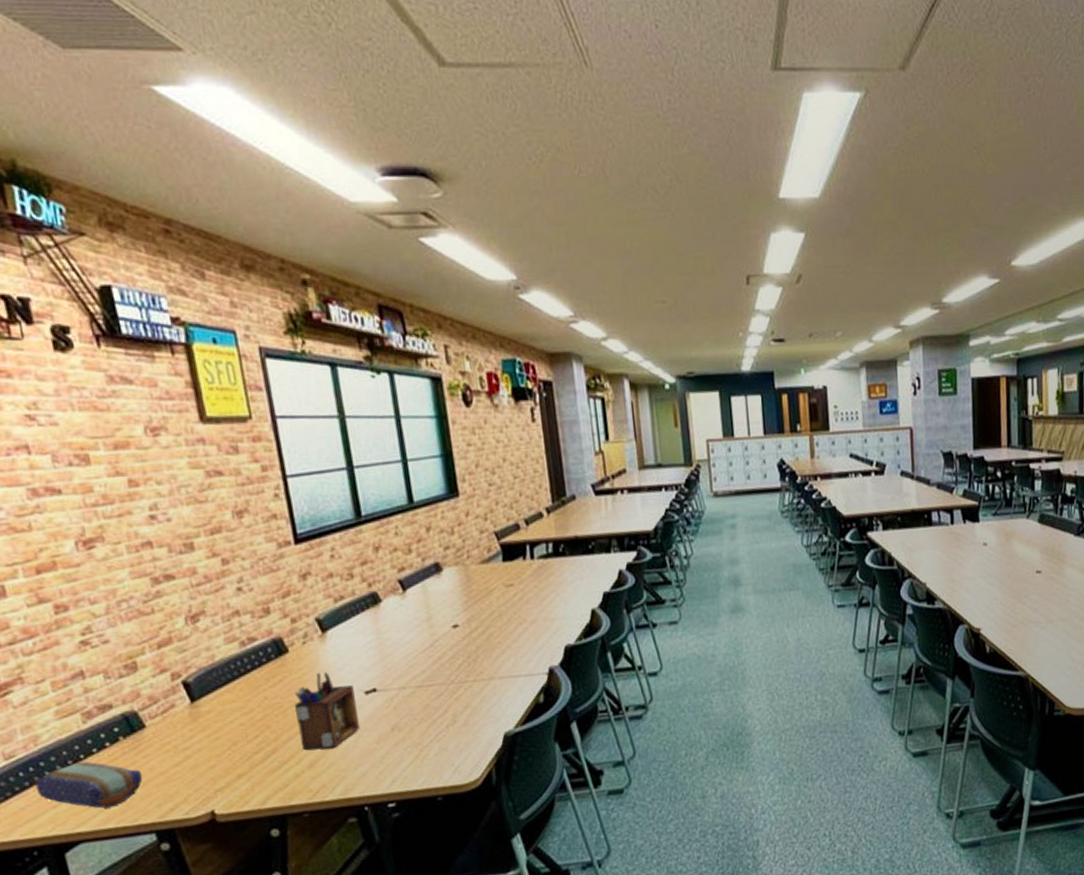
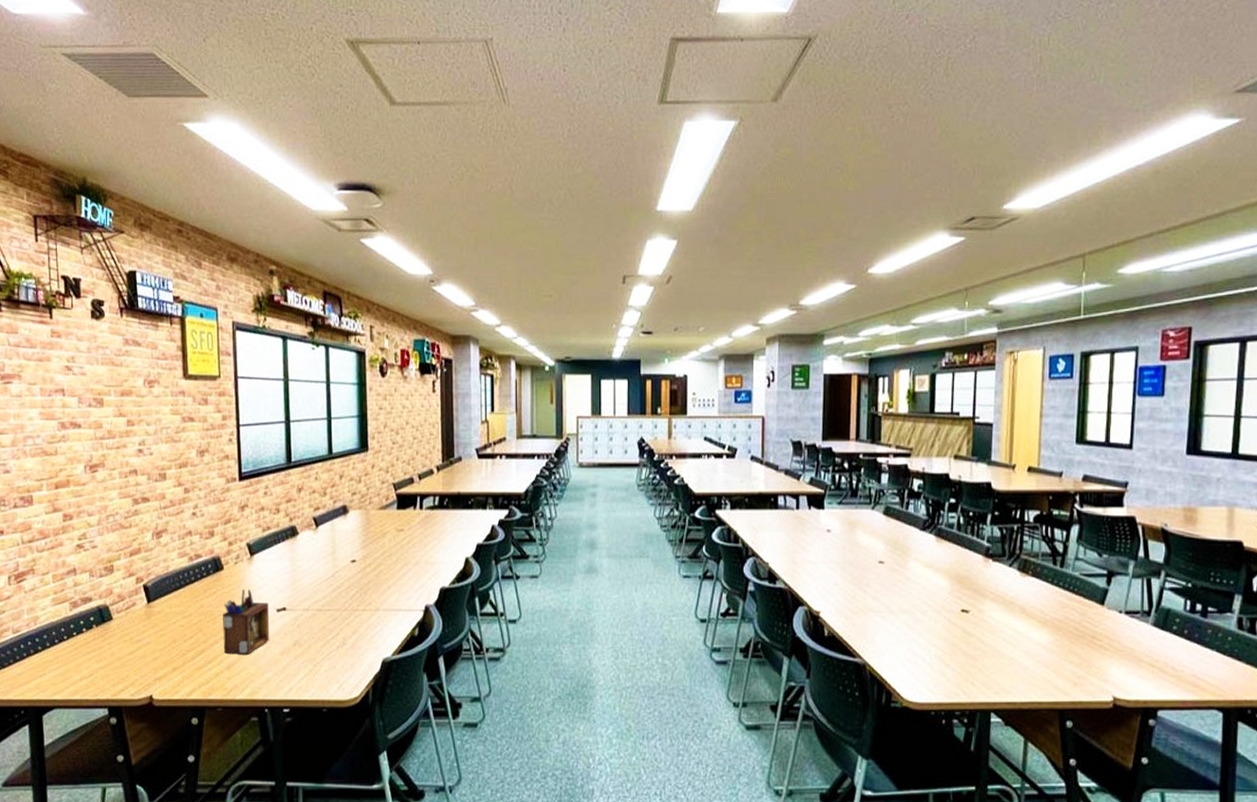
pencil case: present [34,761,143,808] -> none [30,642,105,682]

